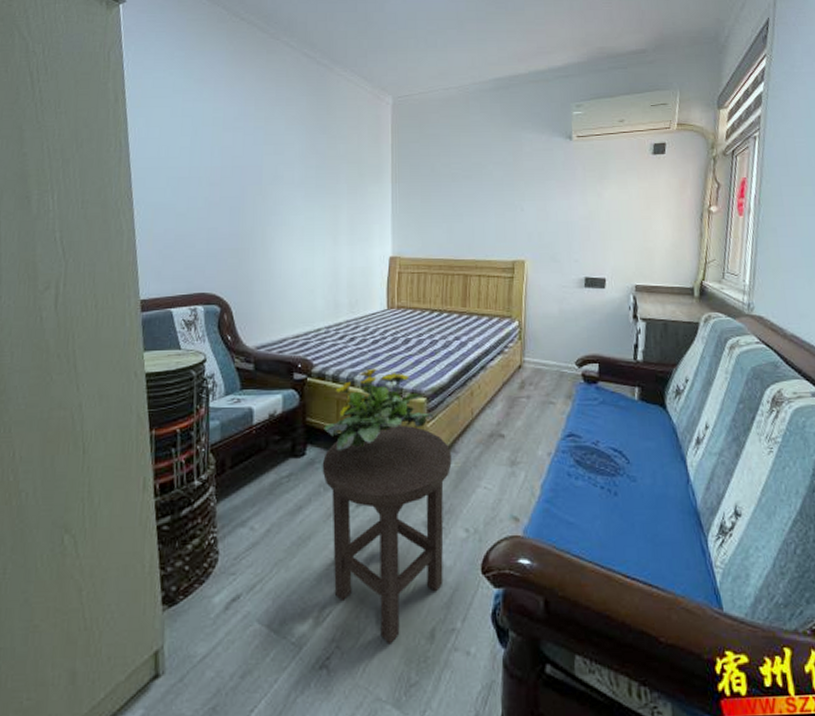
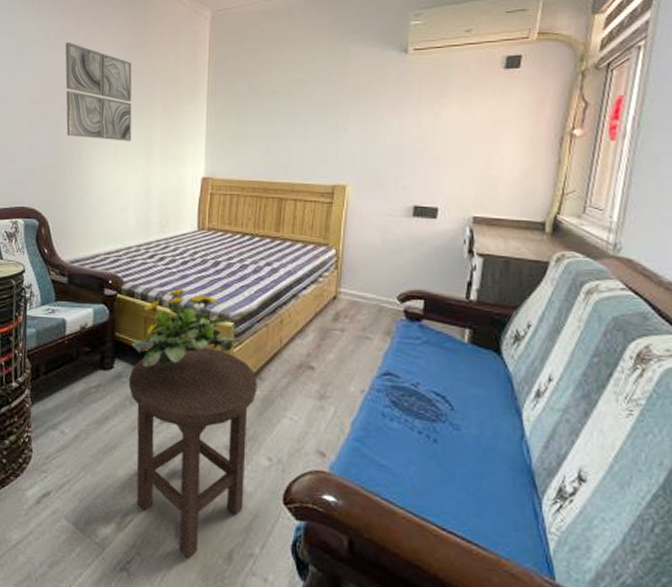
wall art: none [244,124,318,223] -> present [65,42,132,141]

